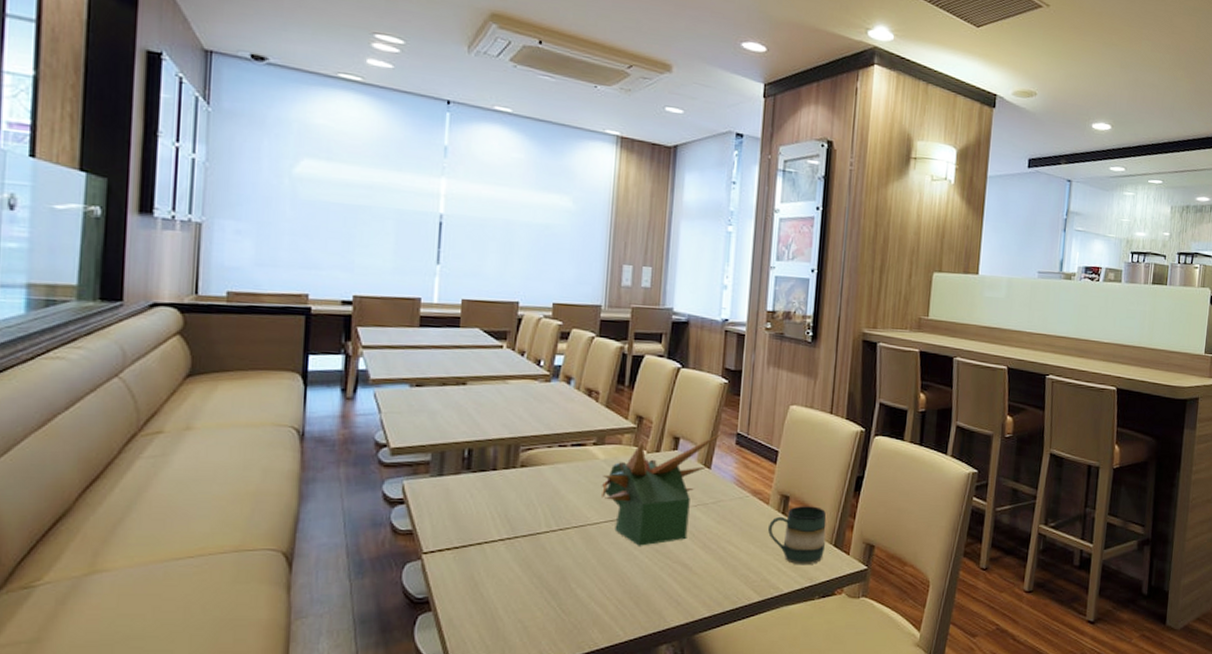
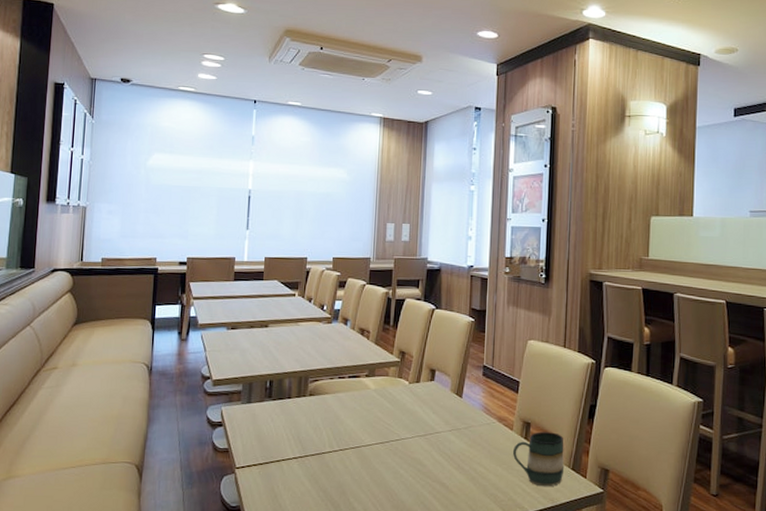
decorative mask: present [601,431,725,546] -> none [373,364,473,466]

